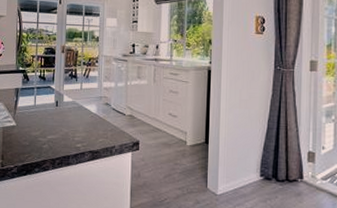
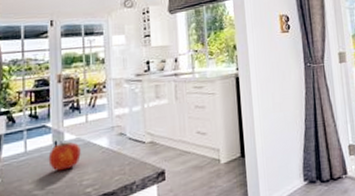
fruit: none [51,101,75,126] -> present [48,141,81,171]

